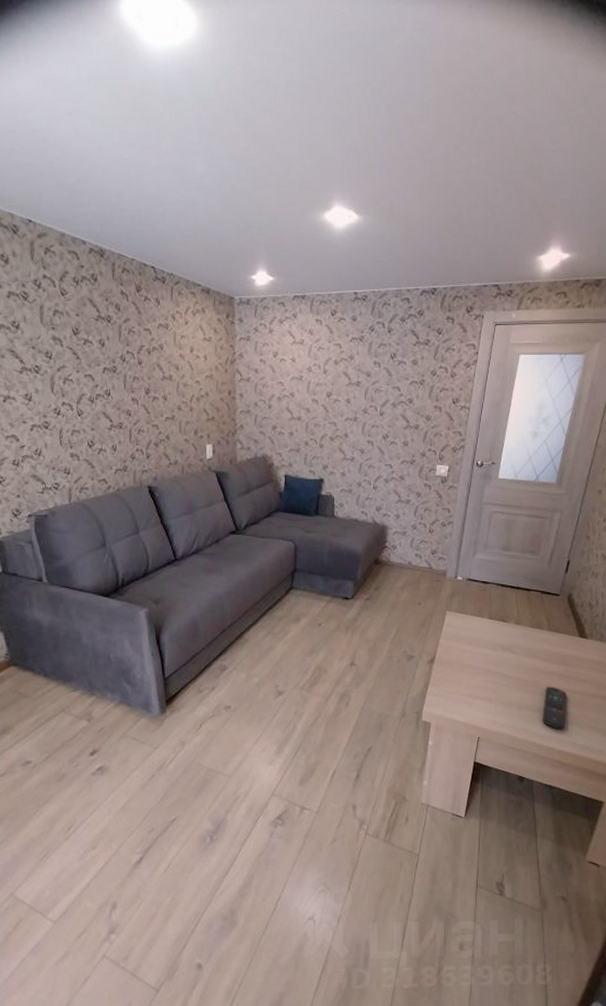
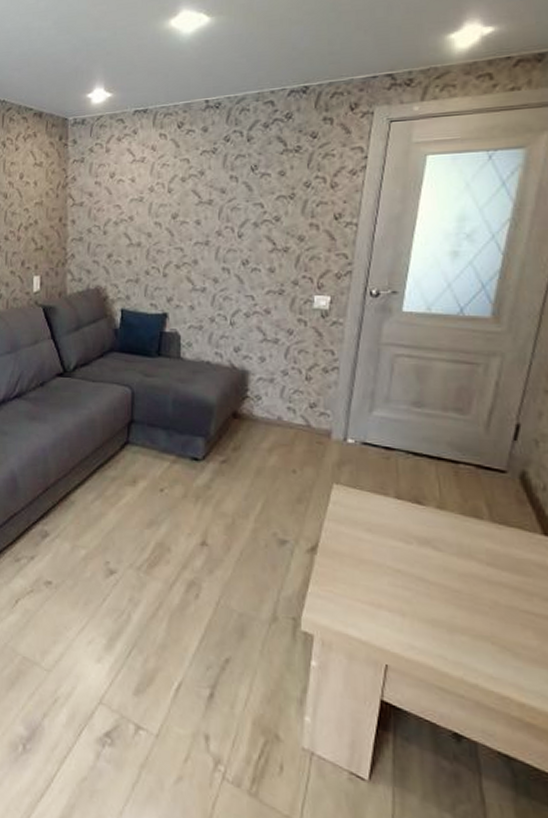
remote control: present [542,686,567,729] -> none [487,603,528,670]

